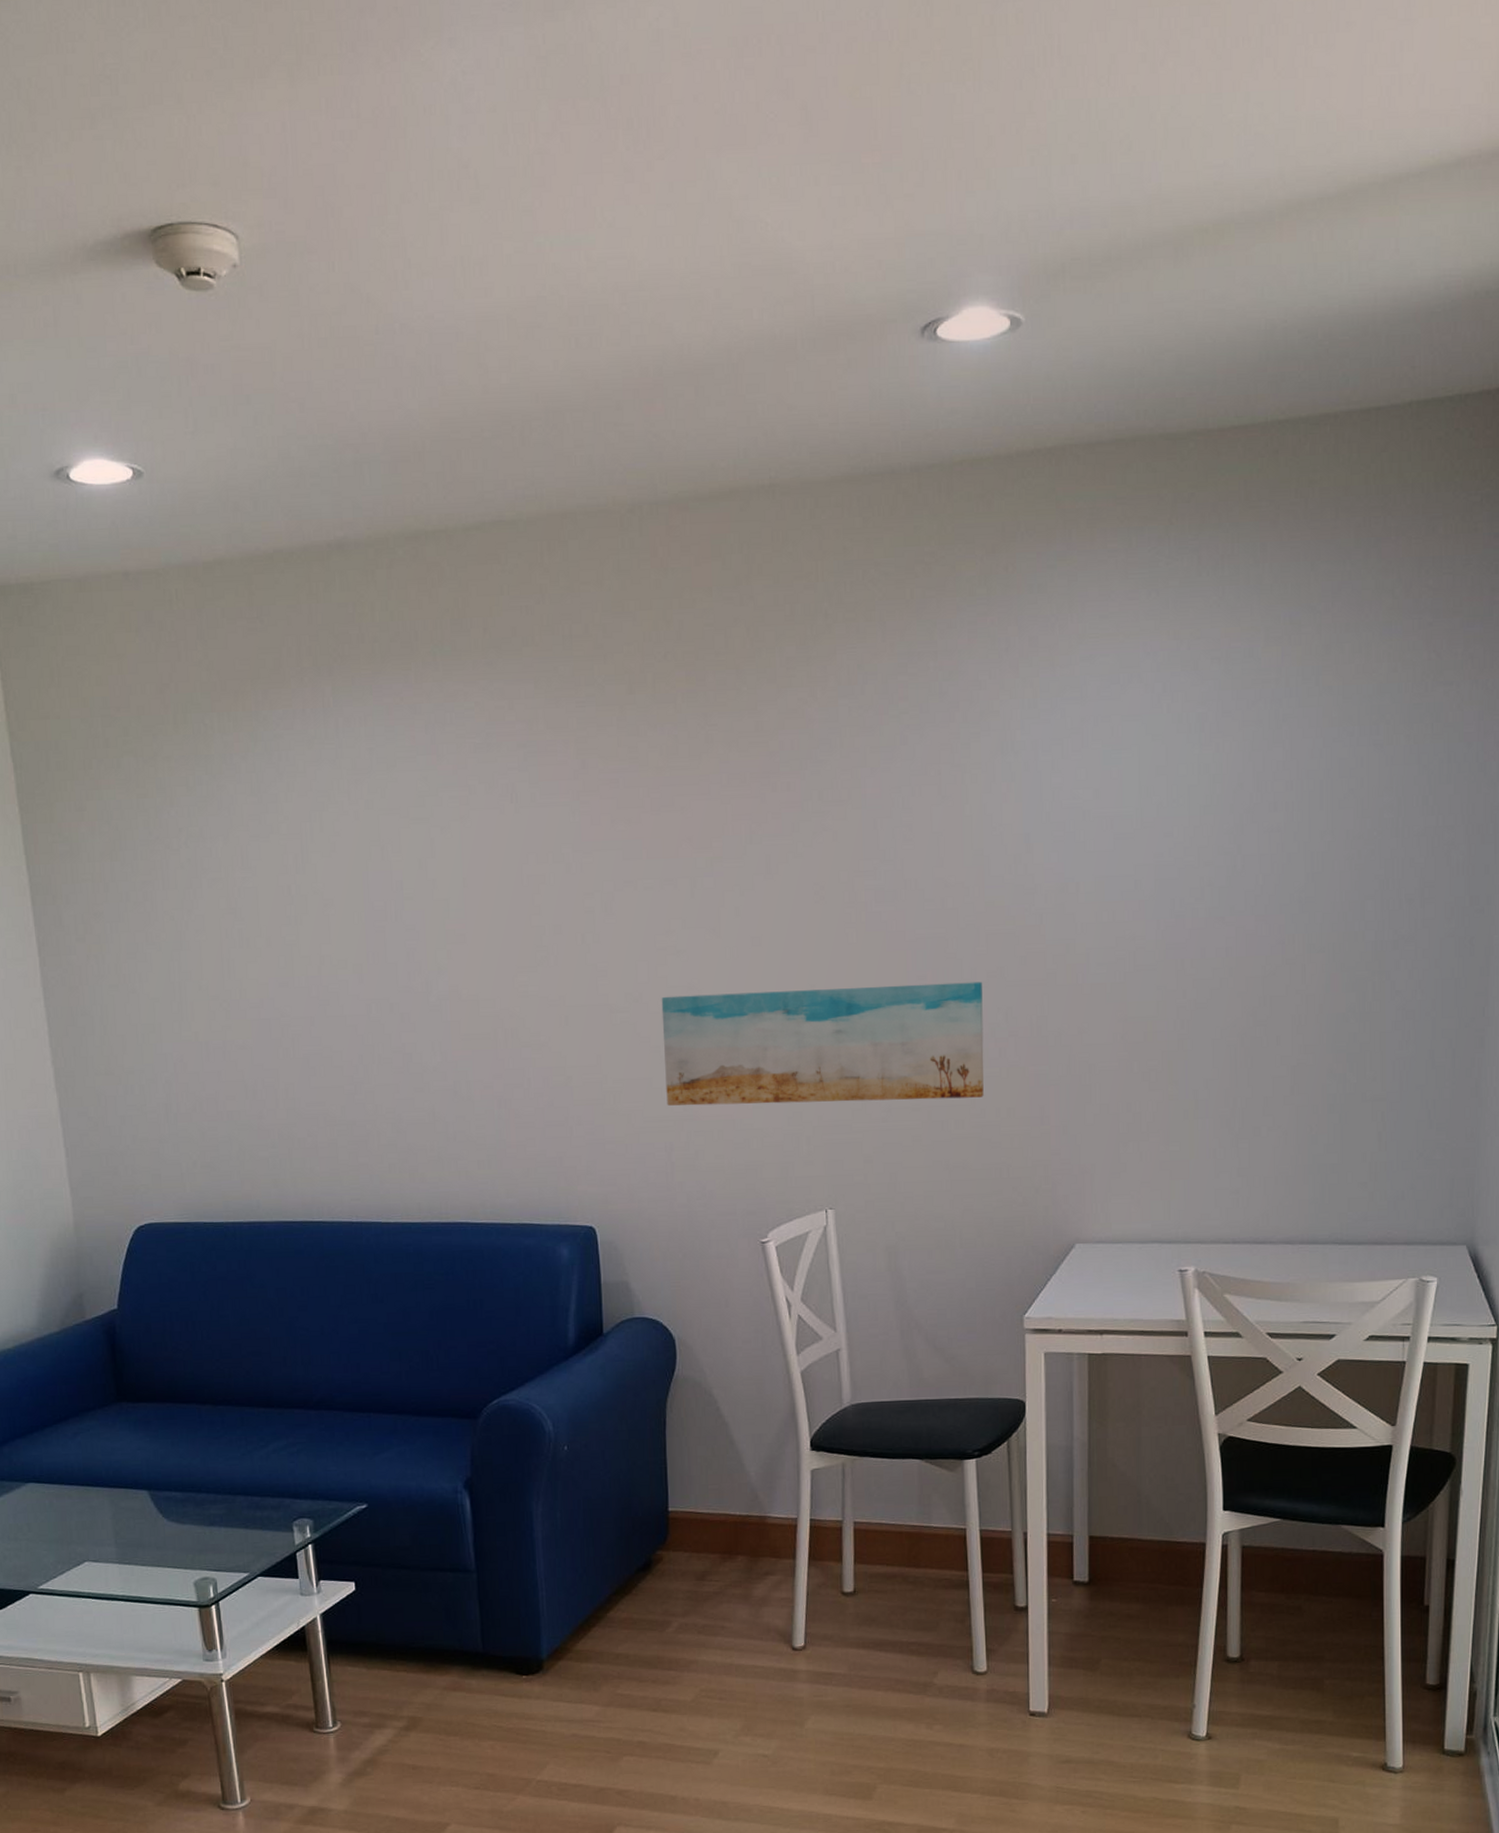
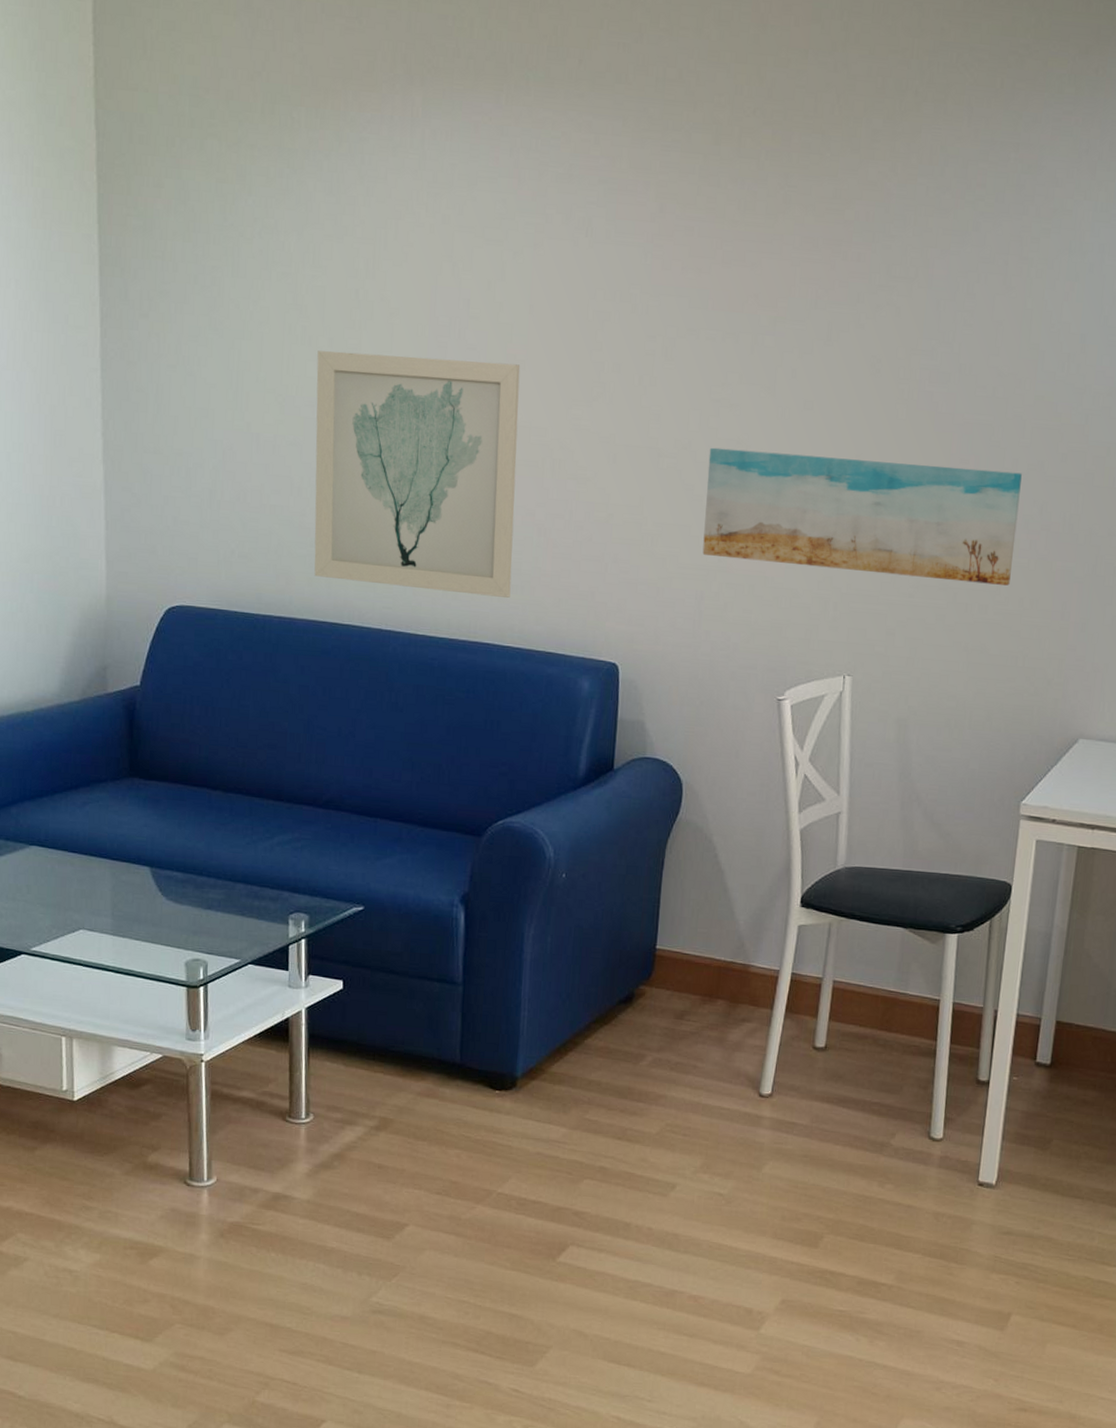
wall art: none [257,939,478,1177] -> present [314,351,521,598]

